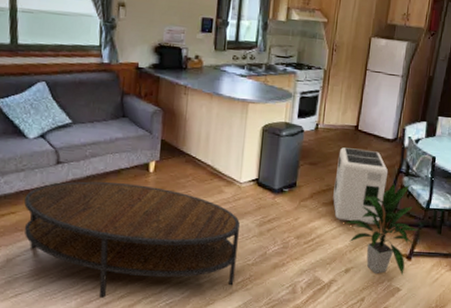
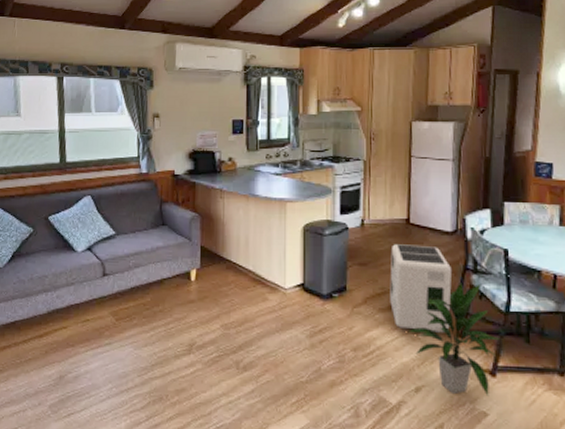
coffee table: present [24,181,241,298] -> none [75,293,289,419]

